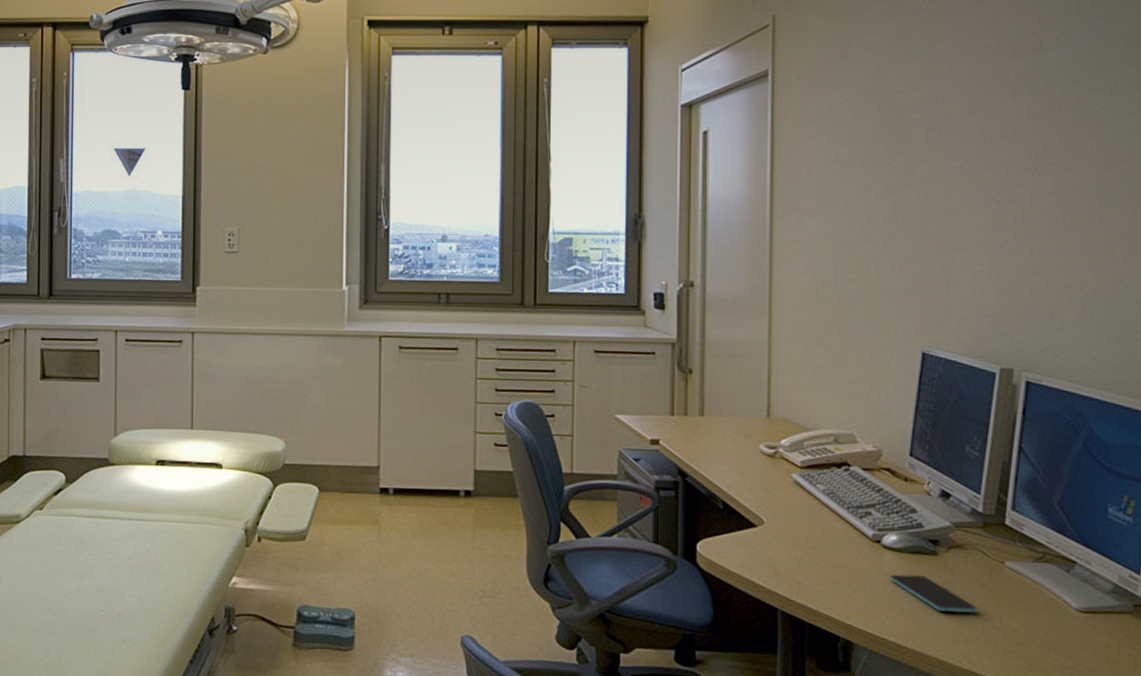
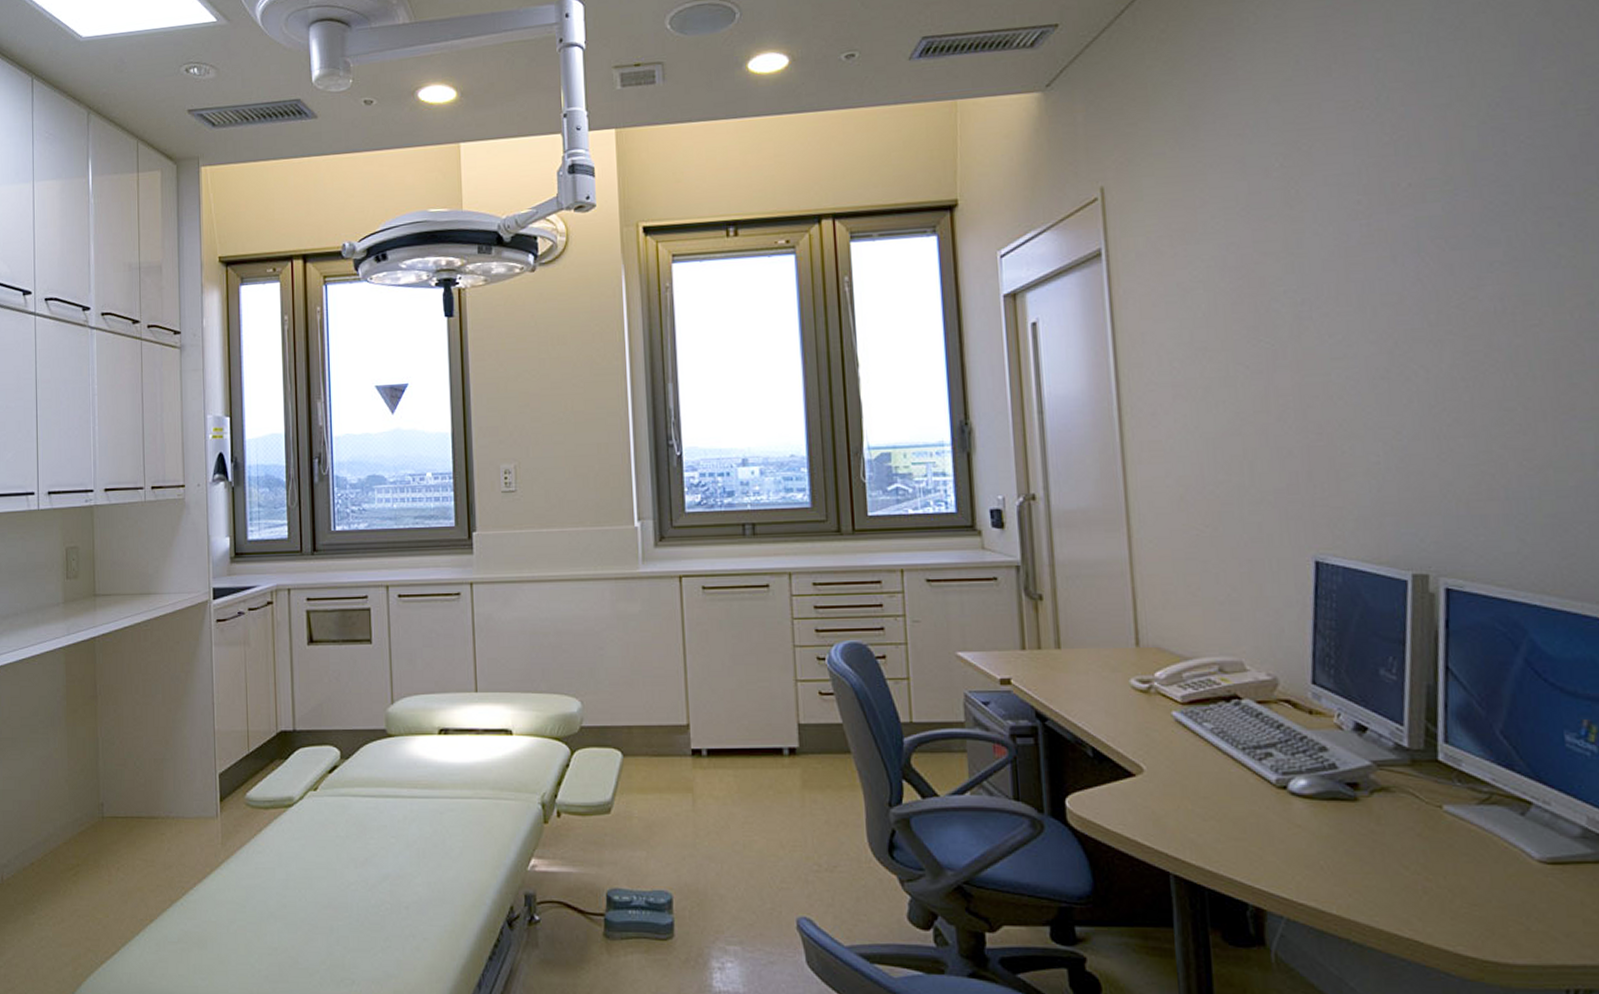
smartphone: present [889,574,978,613] -> none [1301,826,1415,869]

